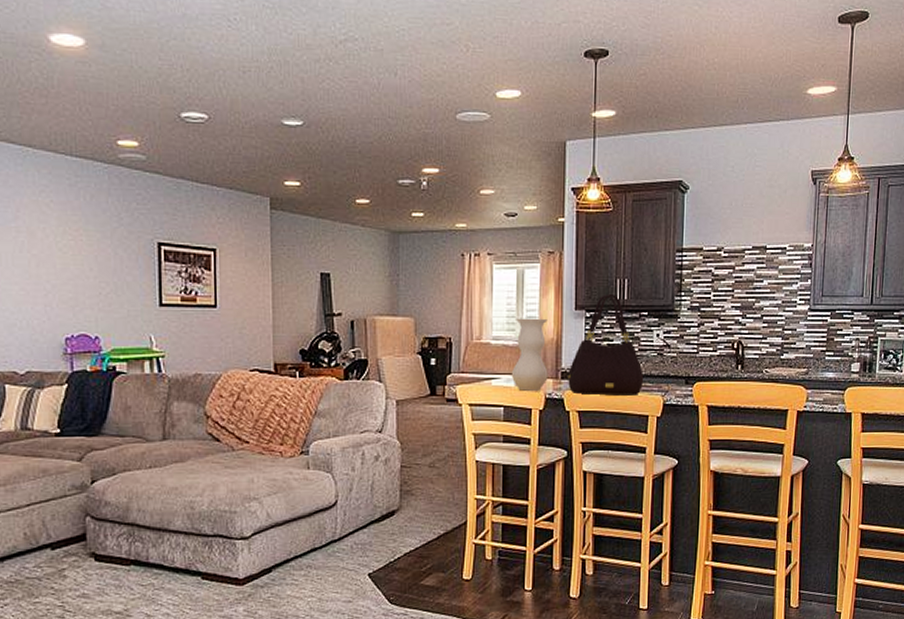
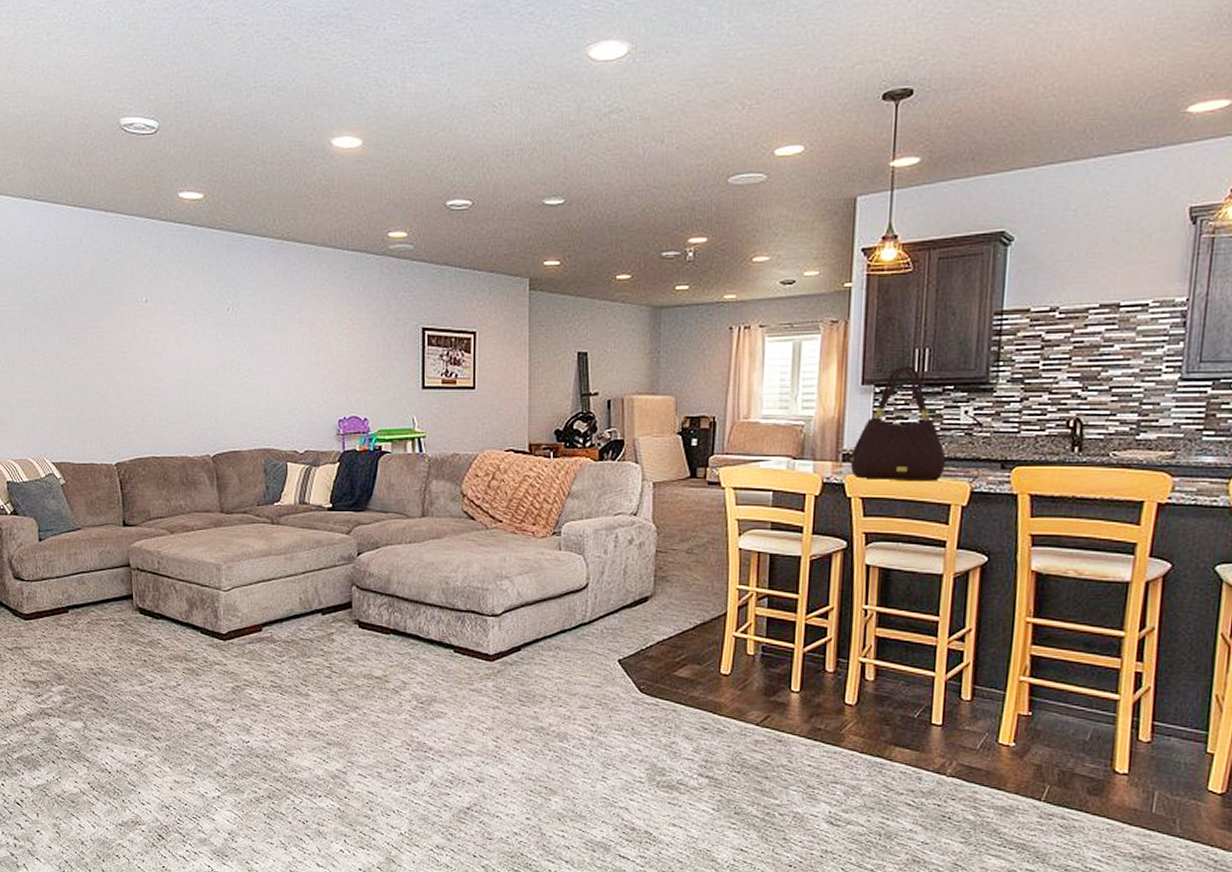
vase: present [511,318,548,391] -> none [782,394,828,474]

